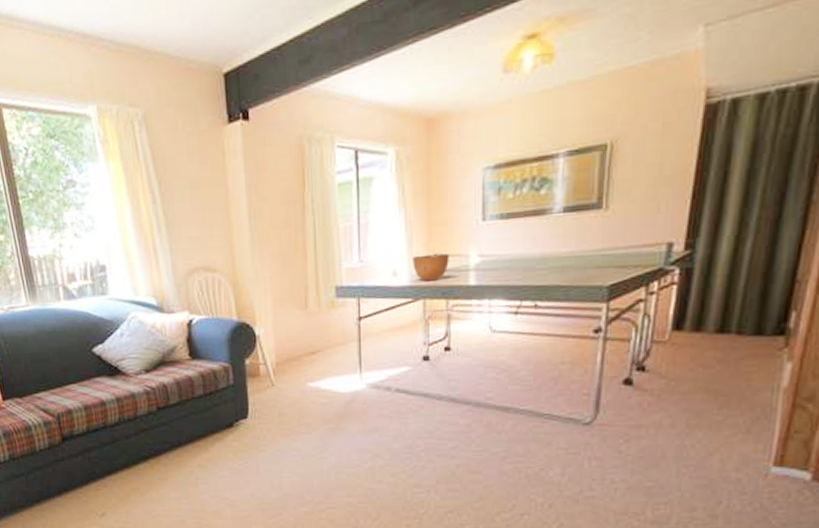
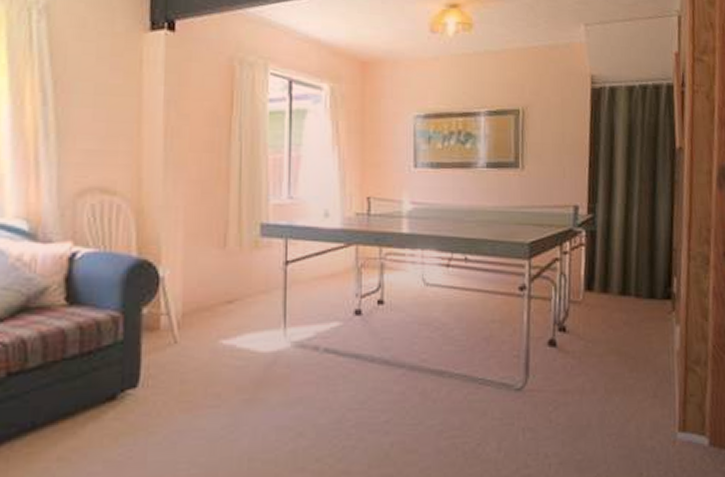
bowl: present [413,253,449,281] -> none [345,197,382,226]

